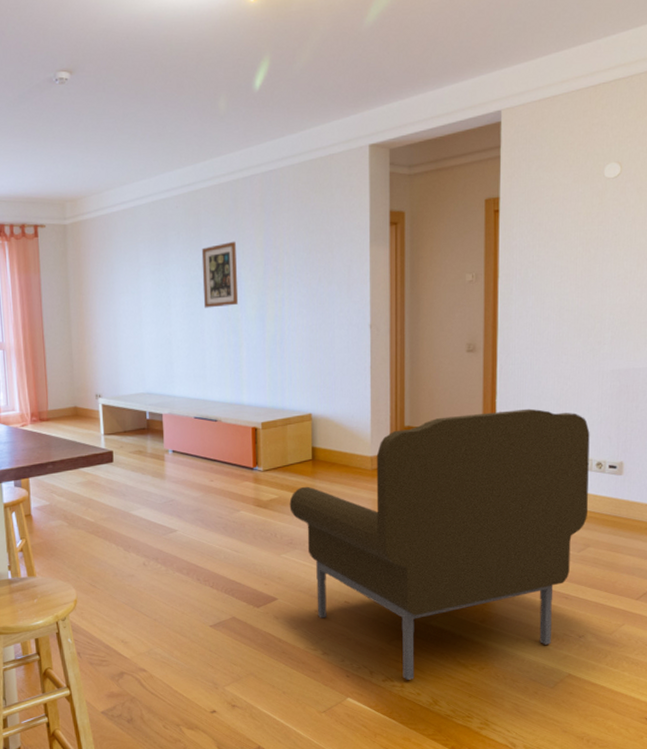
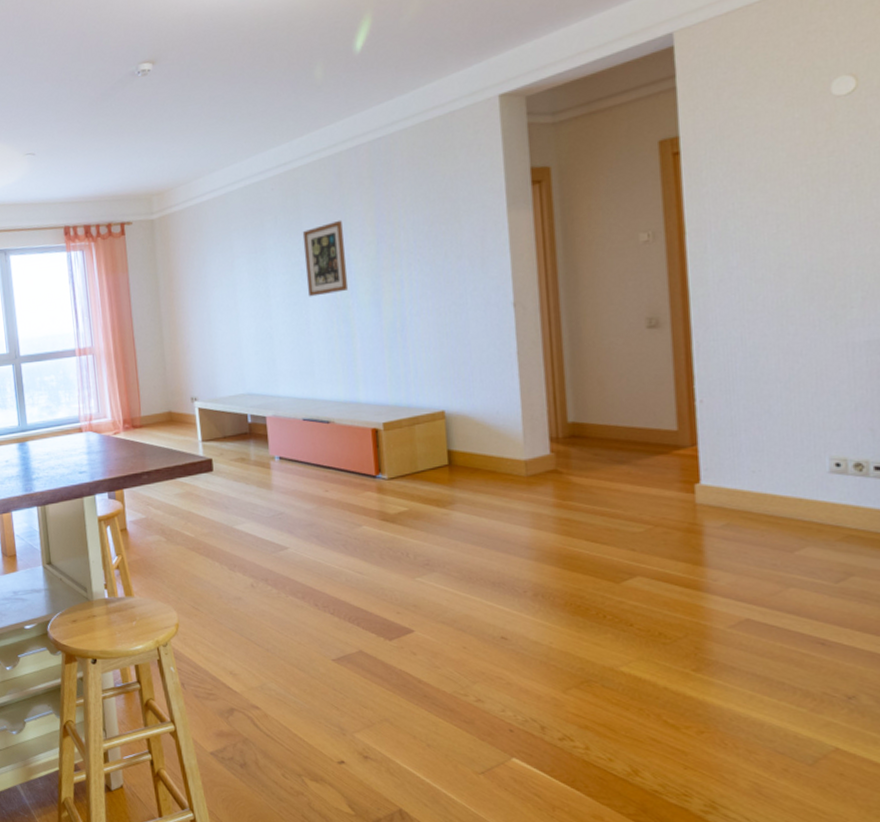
armchair: present [289,408,590,681] -> none [422,395,847,742]

